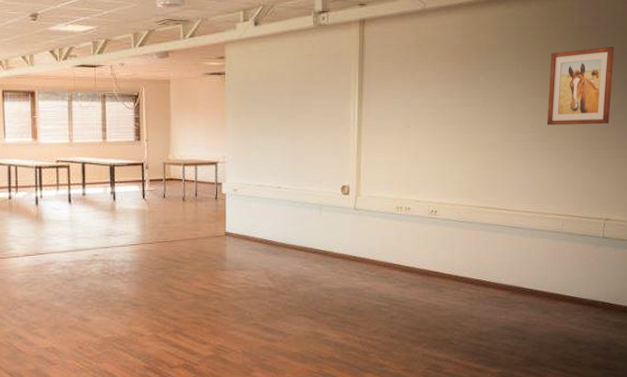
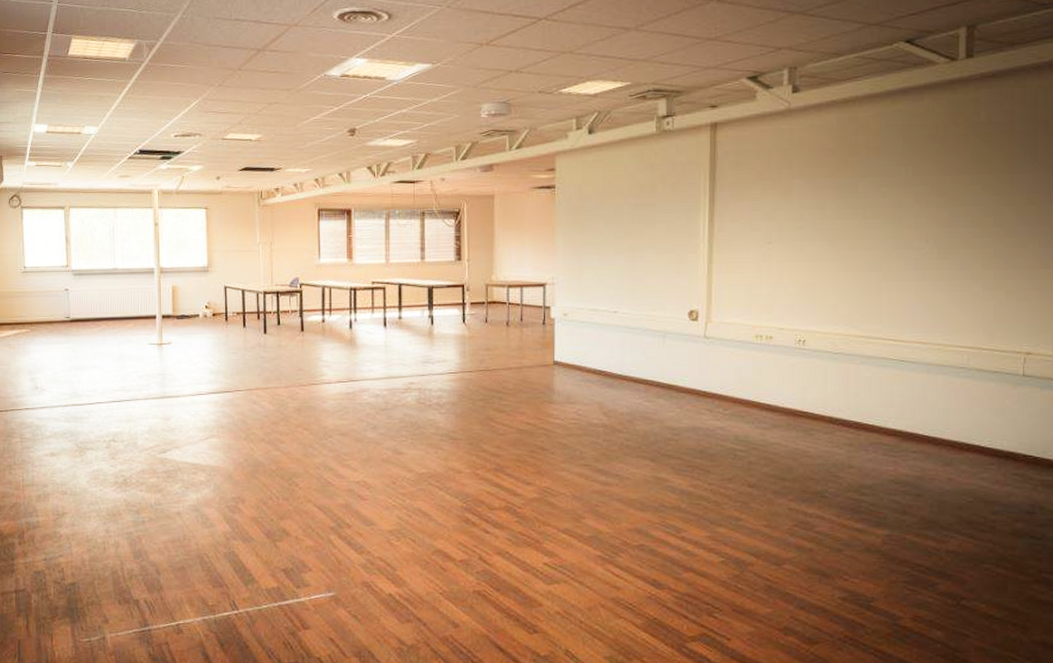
wall art: present [546,46,615,125] -> none [945,144,1035,240]

